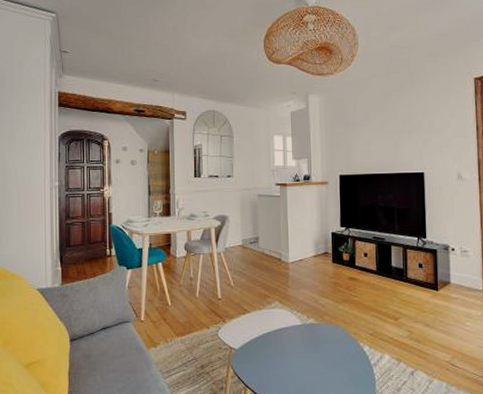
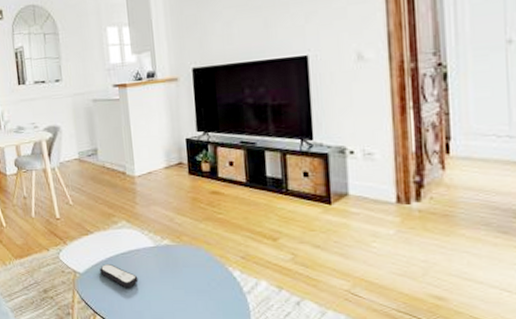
remote control: none [253,341,286,363] -> present [100,264,139,288]

